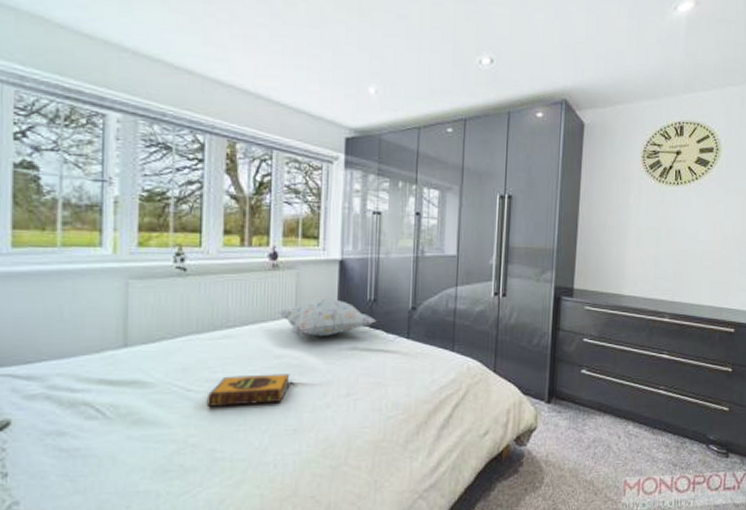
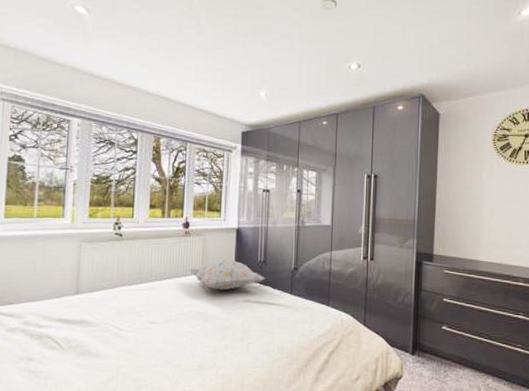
hardback book: present [206,374,290,408] -> none [134,319,197,345]

